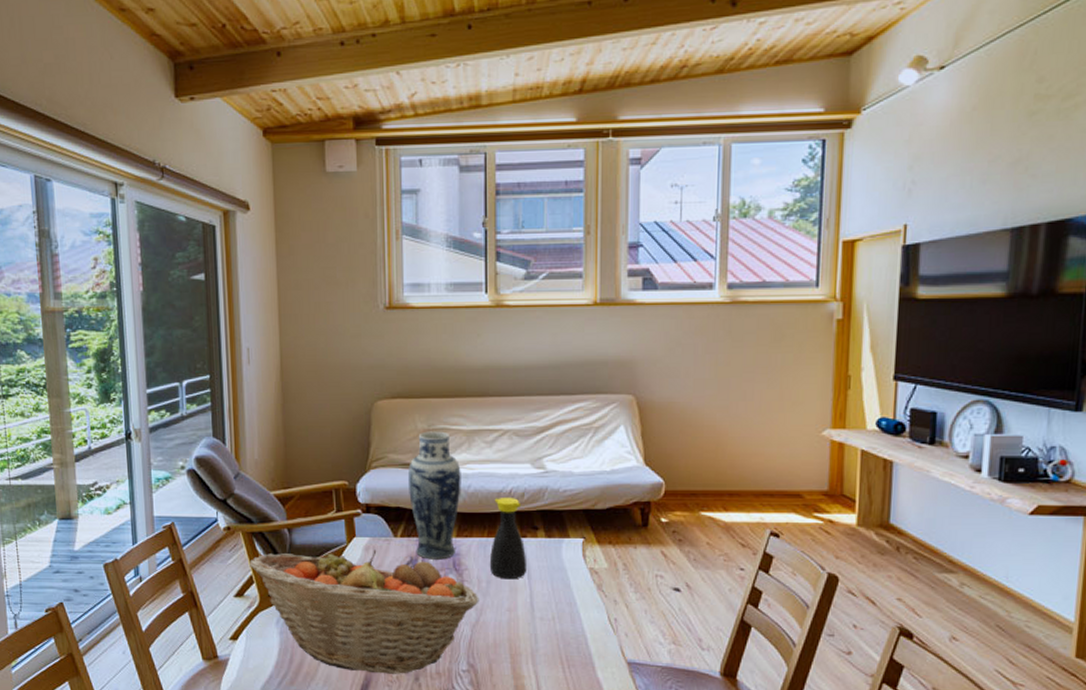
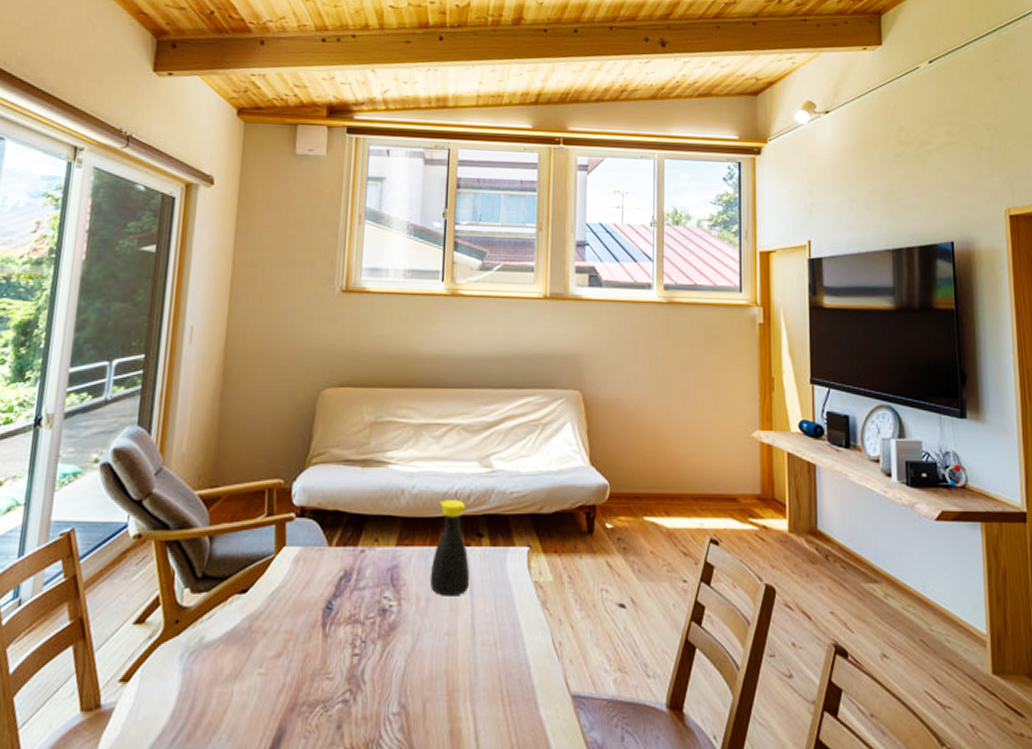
fruit basket: present [249,549,479,674] -> none [158,561,417,722]
vase: present [407,431,461,560] -> none [348,424,407,573]

